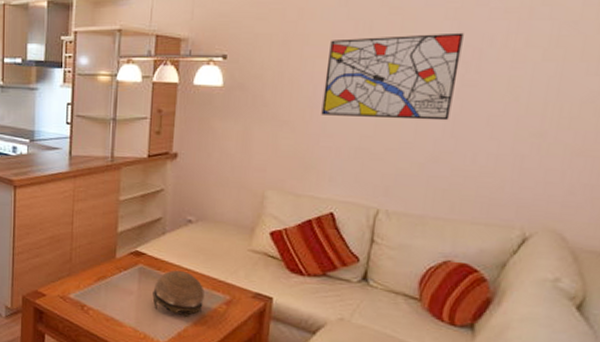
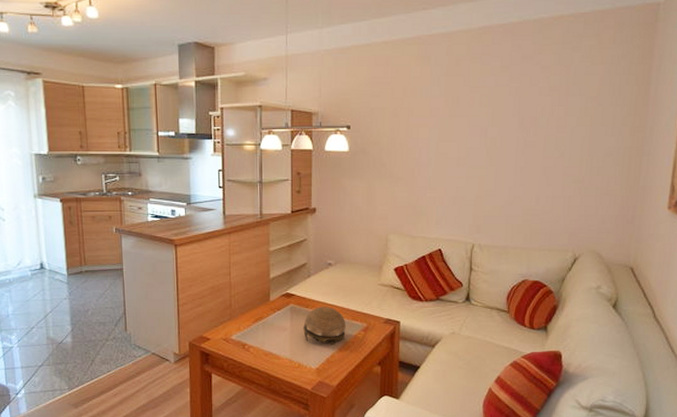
wall art: present [321,32,464,121] -> none [426,105,523,173]

